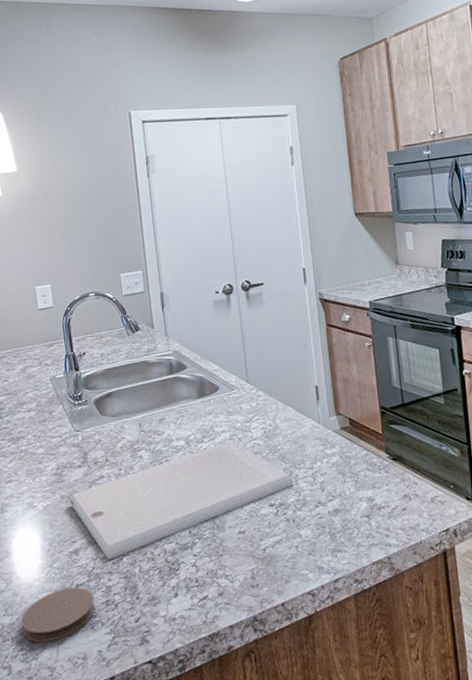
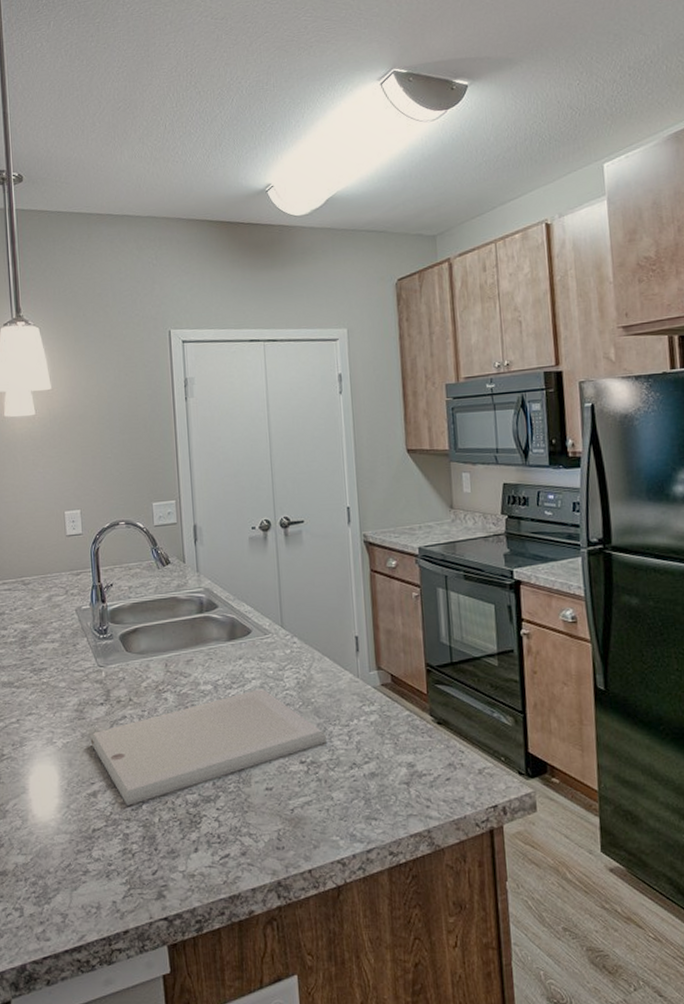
coaster: present [21,587,95,643] -> none [35,831,111,887]

